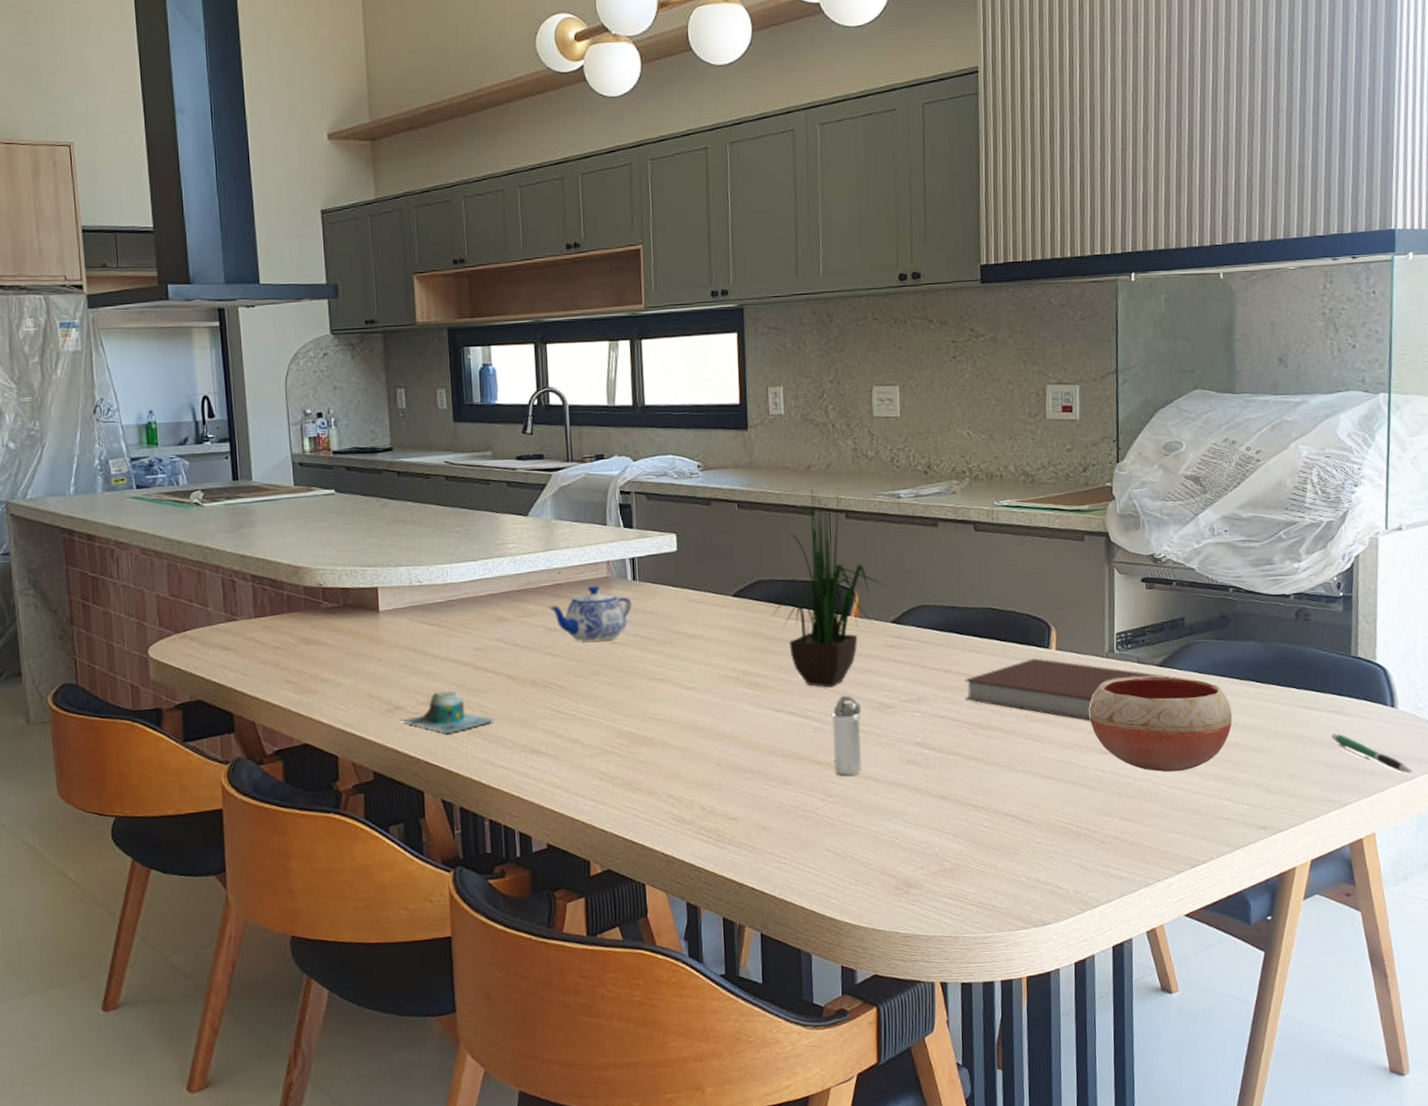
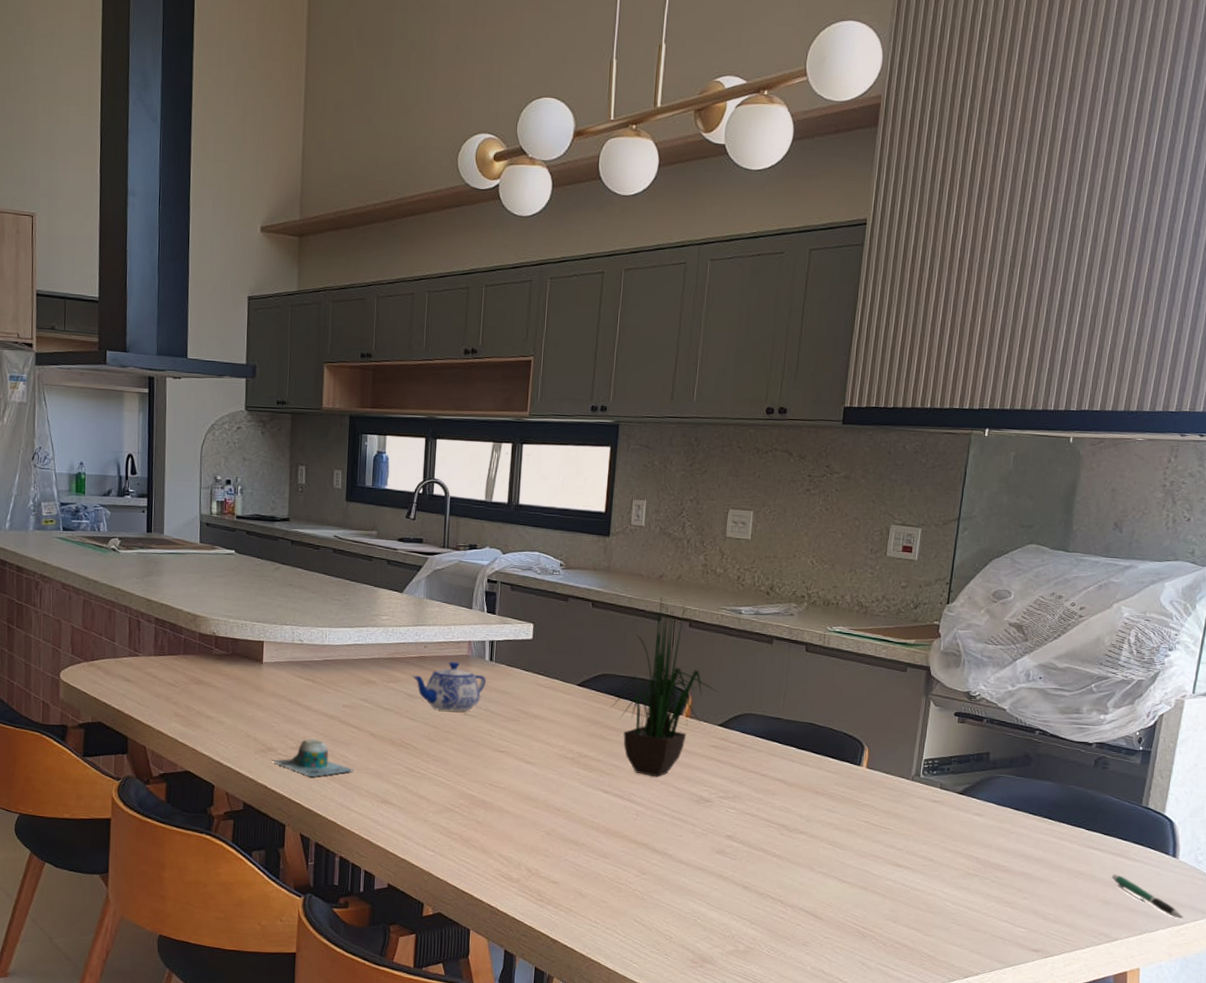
shaker: present [831,695,862,777] -> none [650,785,681,858]
notebook: present [964,658,1176,720] -> none [777,773,974,835]
bowl: present [1089,676,1233,773] -> none [889,800,1022,891]

